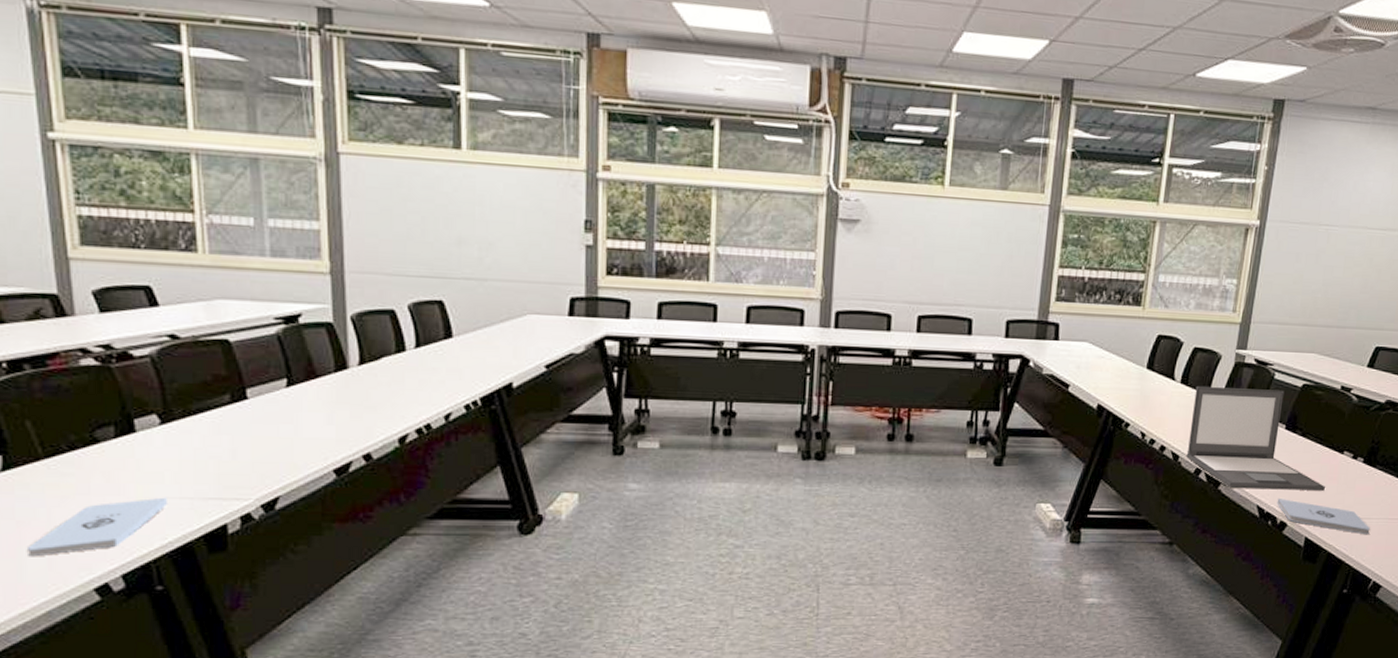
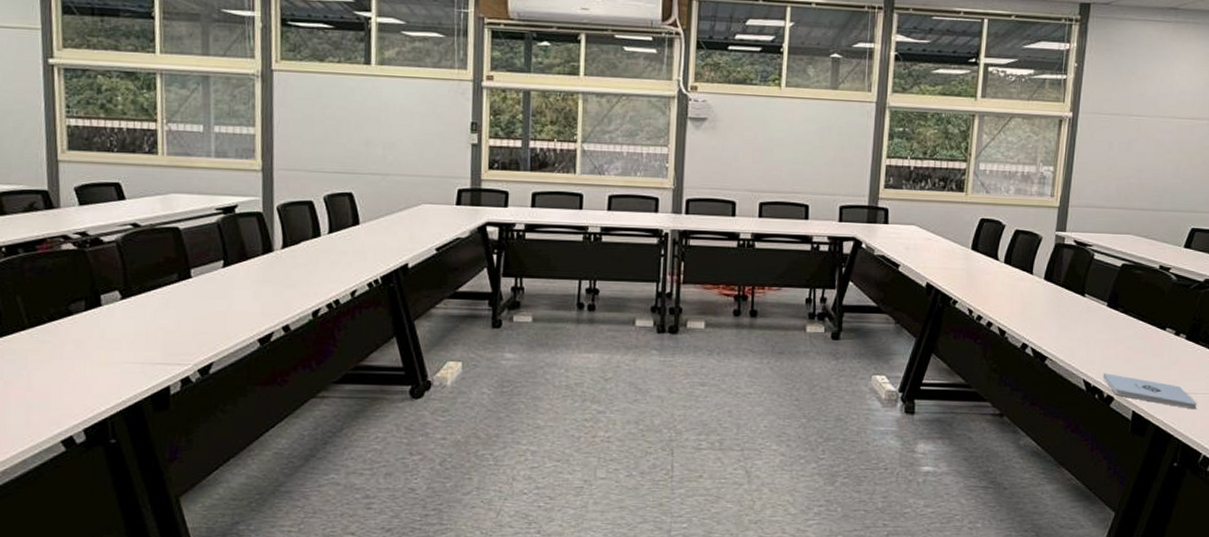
notepad: present [26,497,169,557] -> none [10,362,124,413]
laptop: present [1186,385,1325,491] -> none [1012,265,1149,366]

